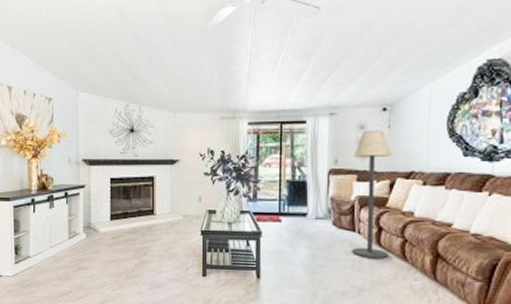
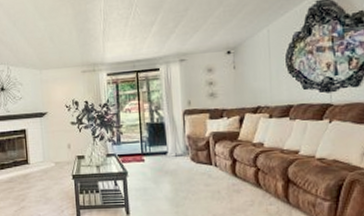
floor lamp: present [351,129,392,259] -> none [204,71,245,189]

